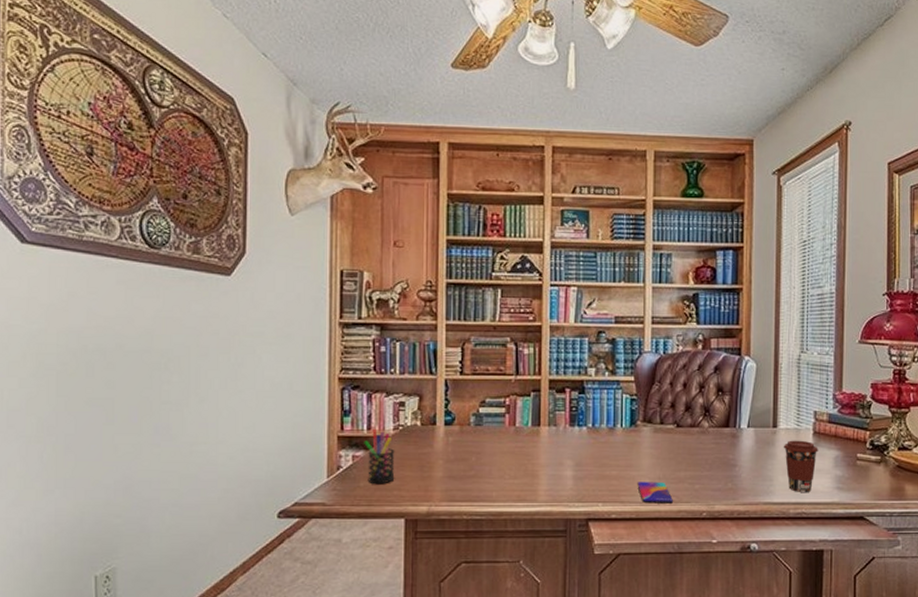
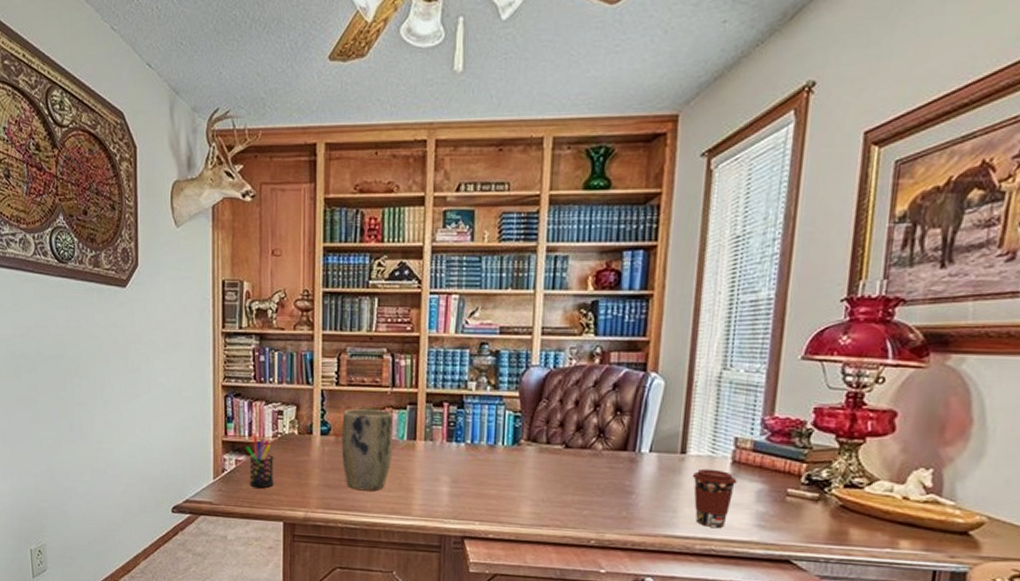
plant pot: none [466,397,518,480] -> present [341,408,394,491]
smartphone: present [637,481,674,504] -> none [518,503,558,528]

